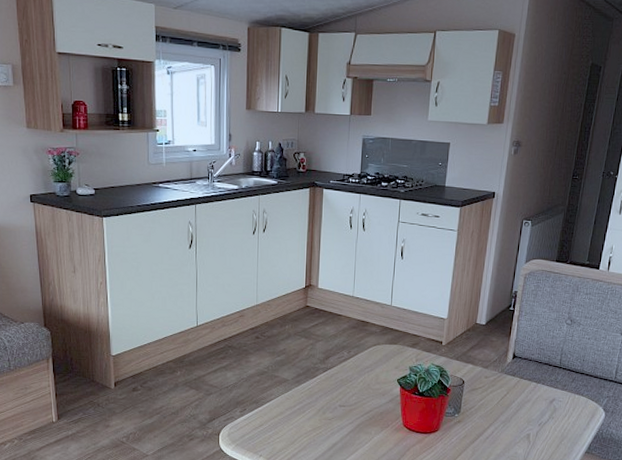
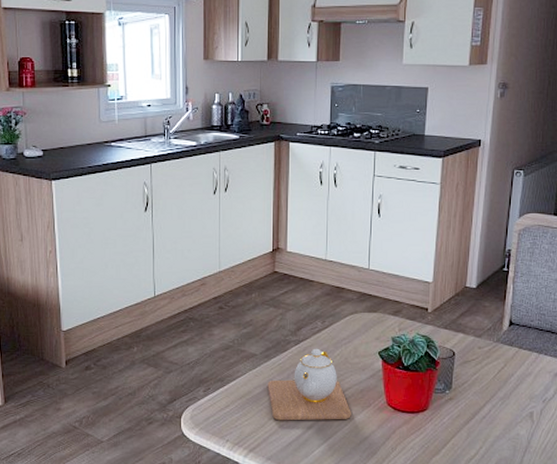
teapot: none [298,375,372,439] -> present [267,348,351,421]

